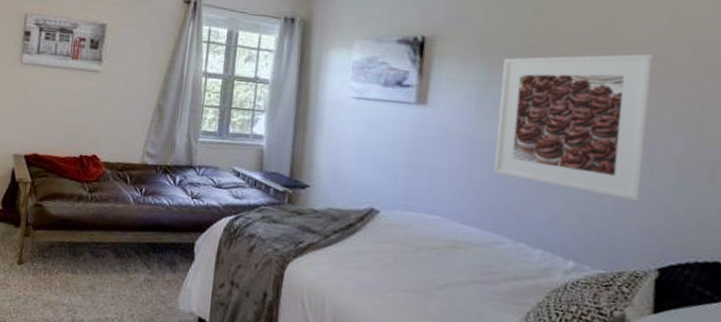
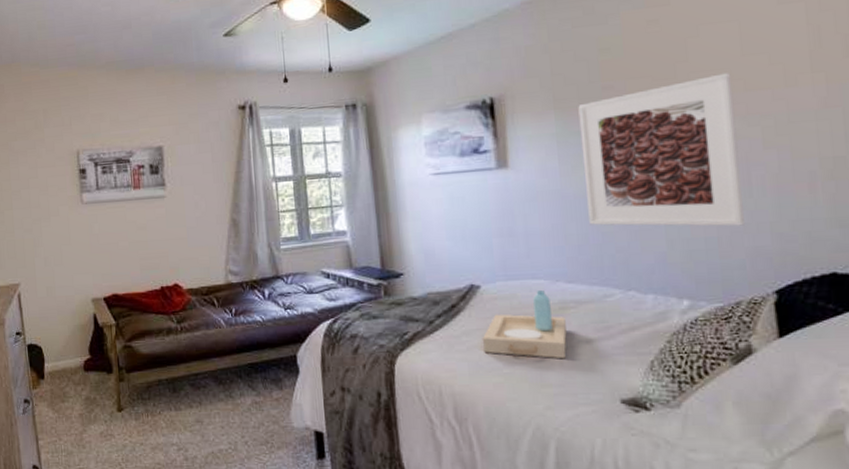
serving tray: none [371,226,454,295] -> present [483,291,567,359]

